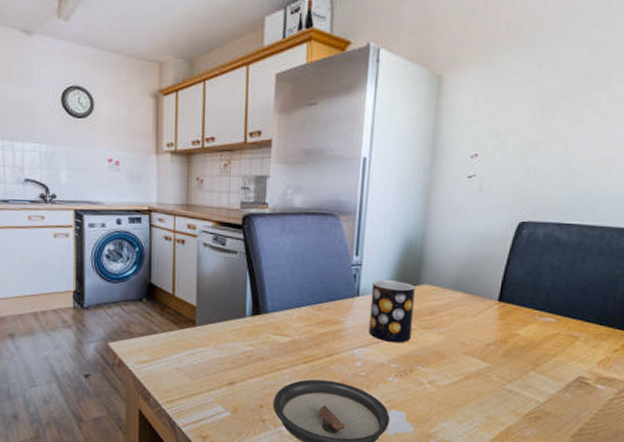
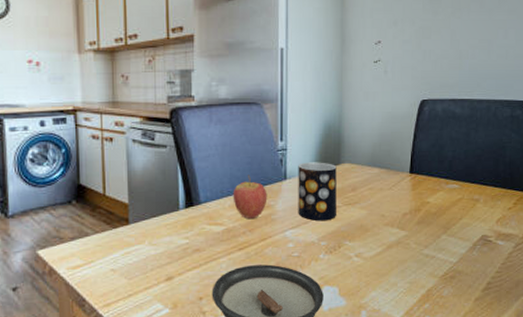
fruit: none [301,288,338,334] -> present [233,175,267,220]

